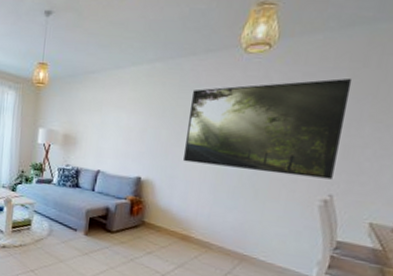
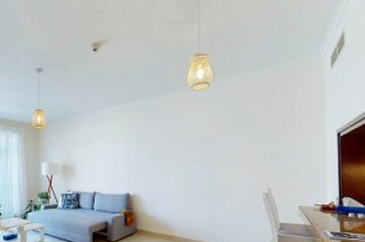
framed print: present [182,78,353,180] -> none [159,102,268,178]

